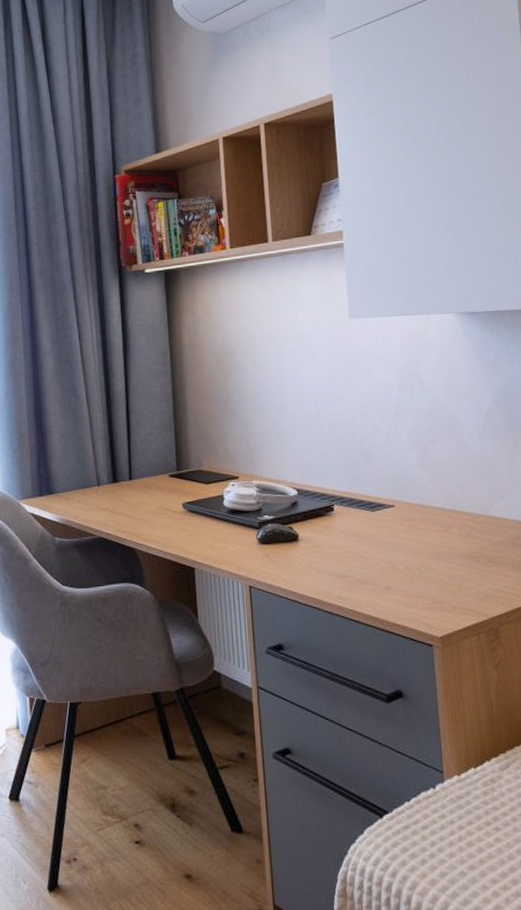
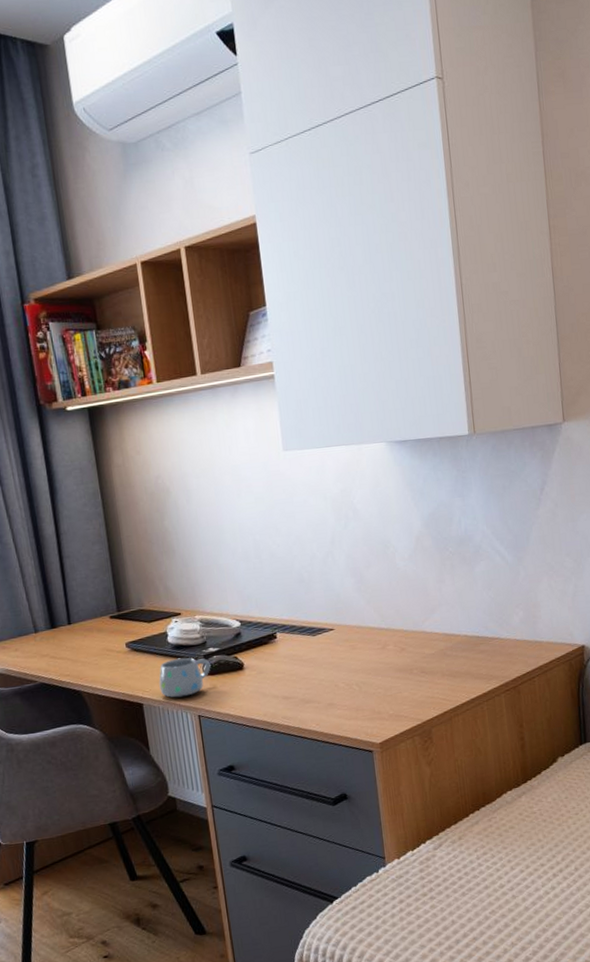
mug: none [212,523,265,565] -> present [158,657,211,698]

